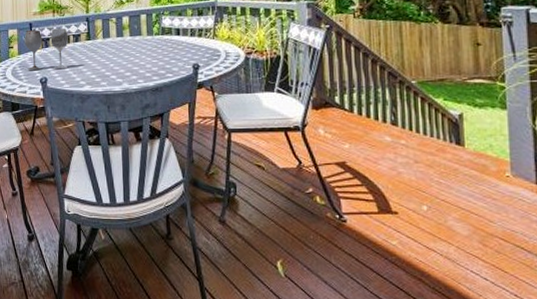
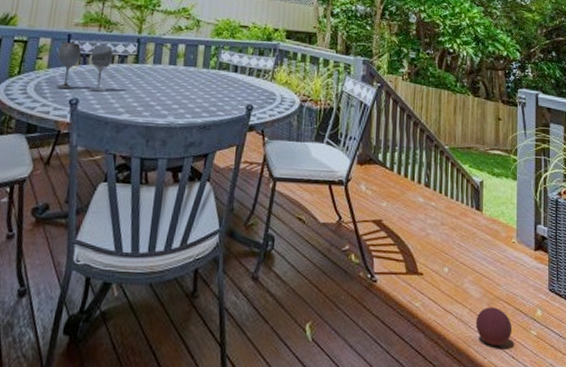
ball: none [465,244,513,284] -> present [475,306,513,346]

